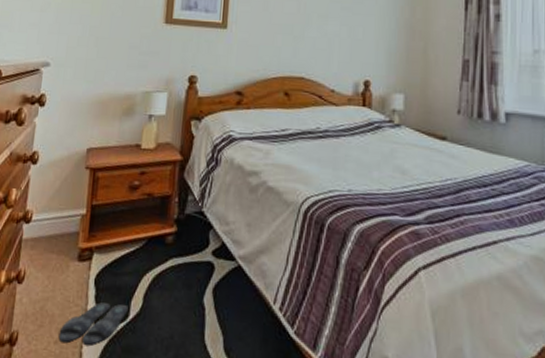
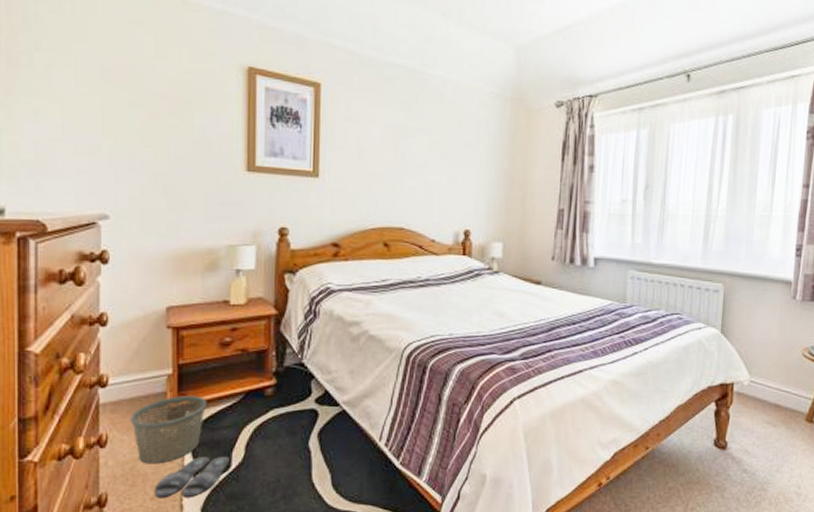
basket: none [45,236,113,306] -> present [130,395,207,464]

